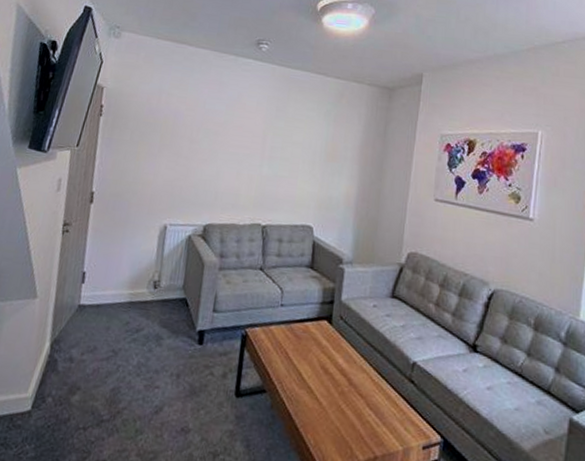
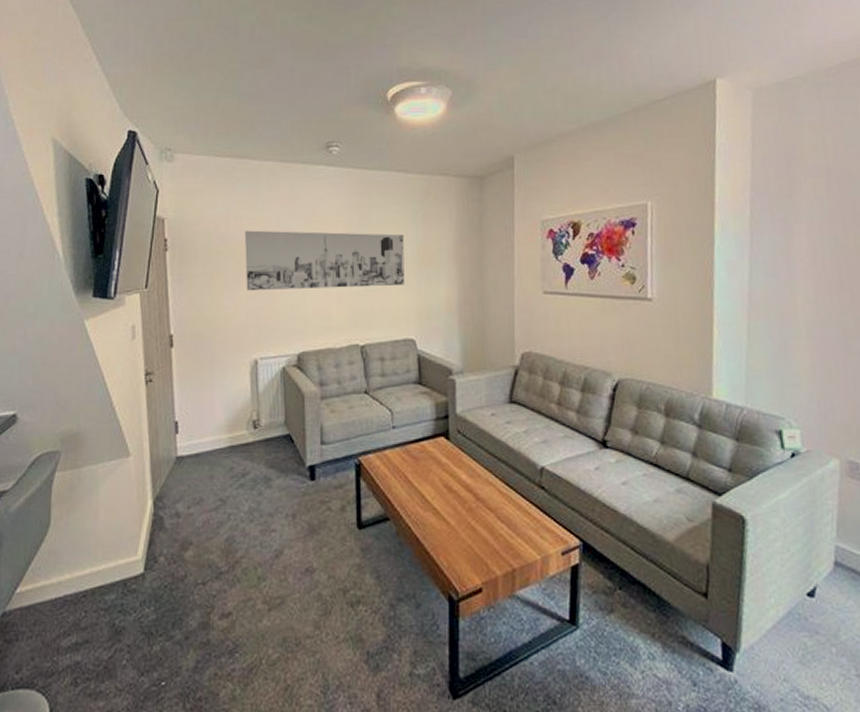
wall art: none [167,107,315,176] -> present [245,230,405,291]

